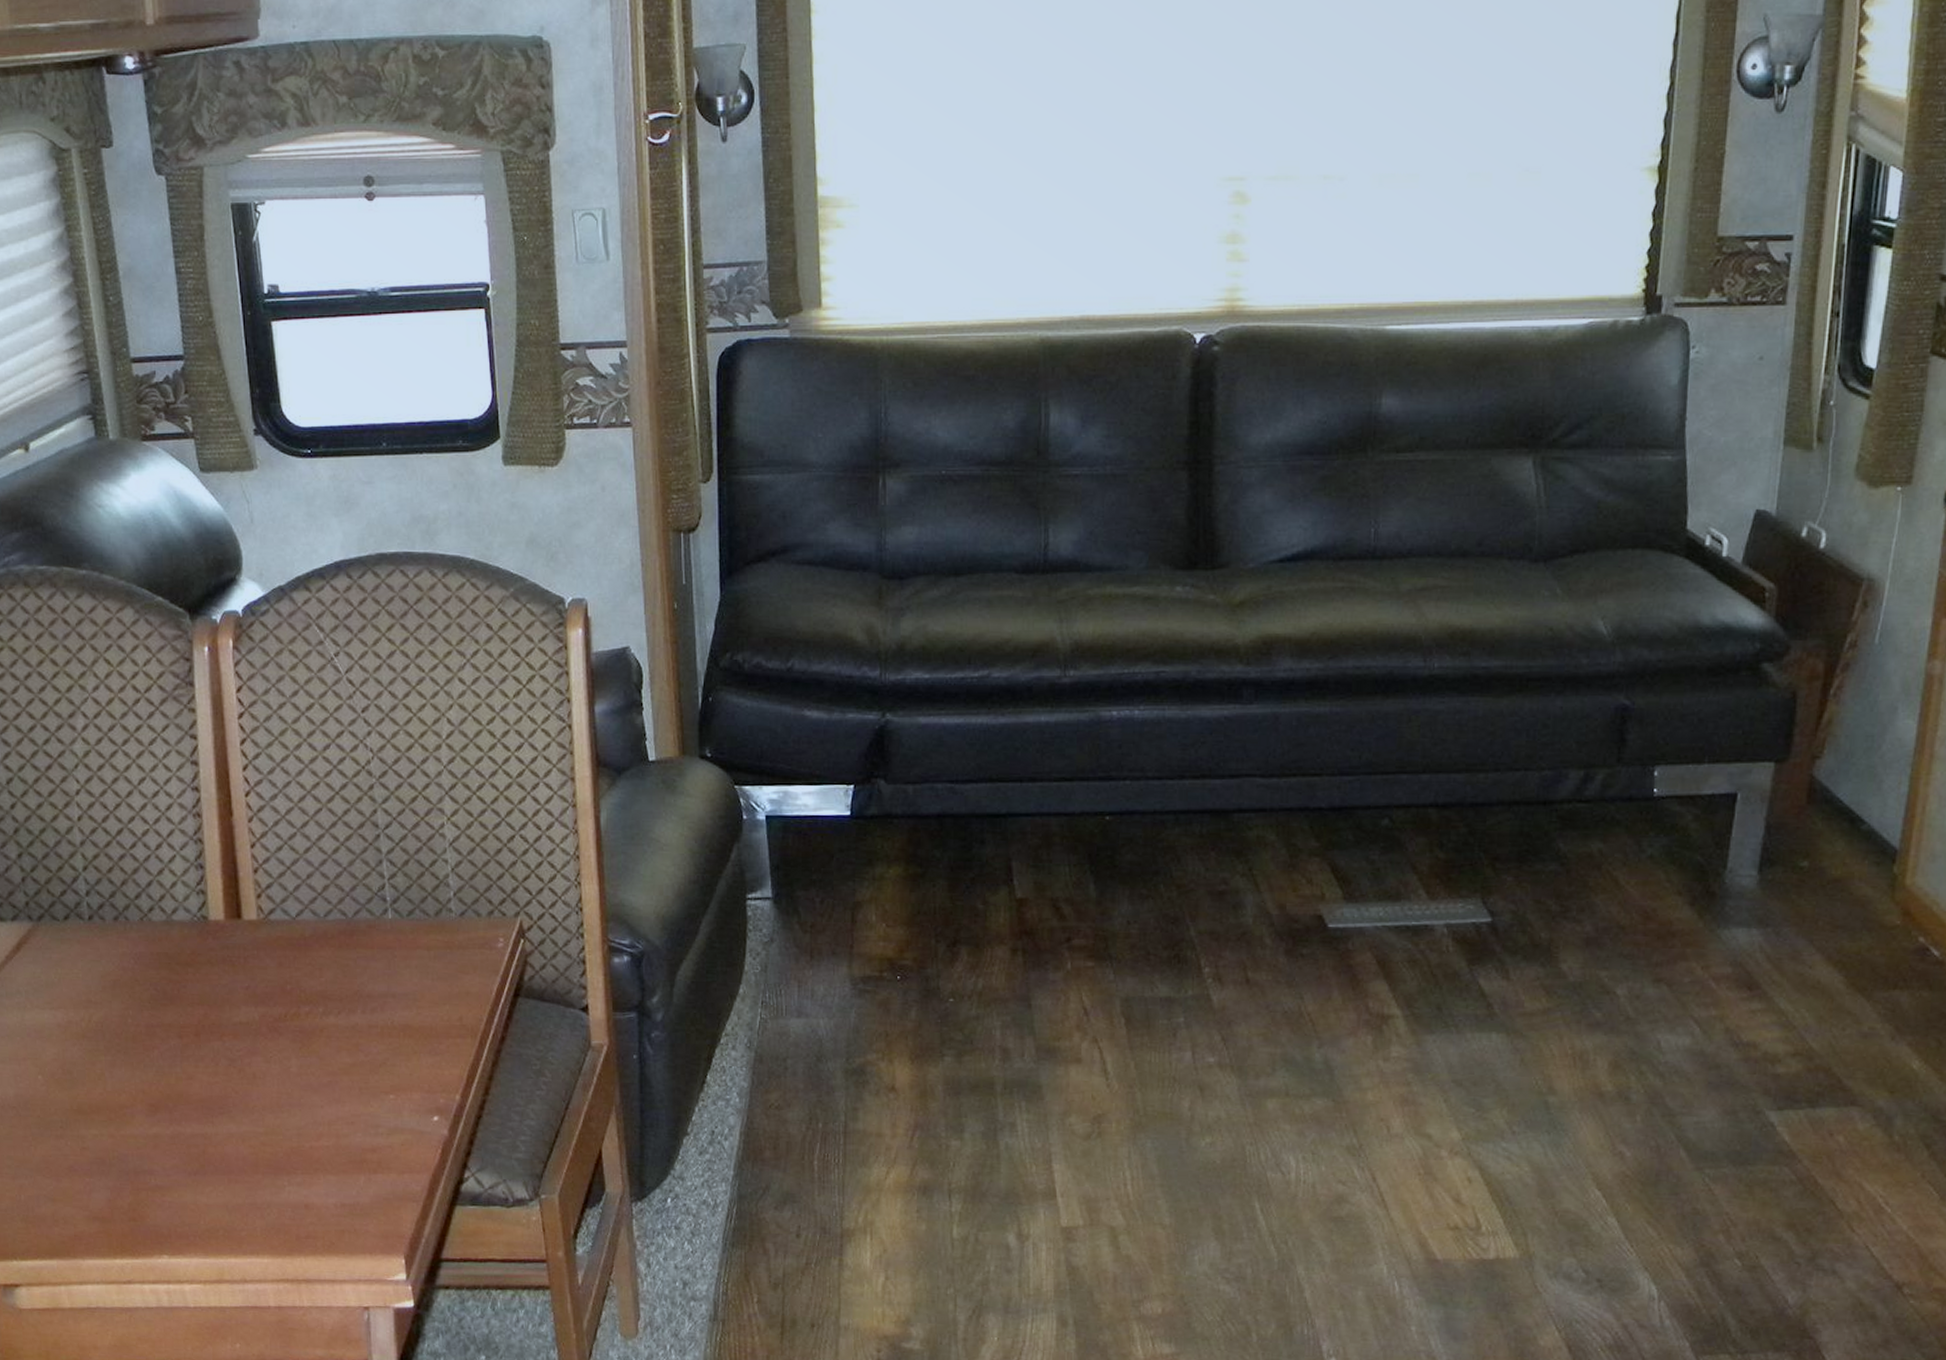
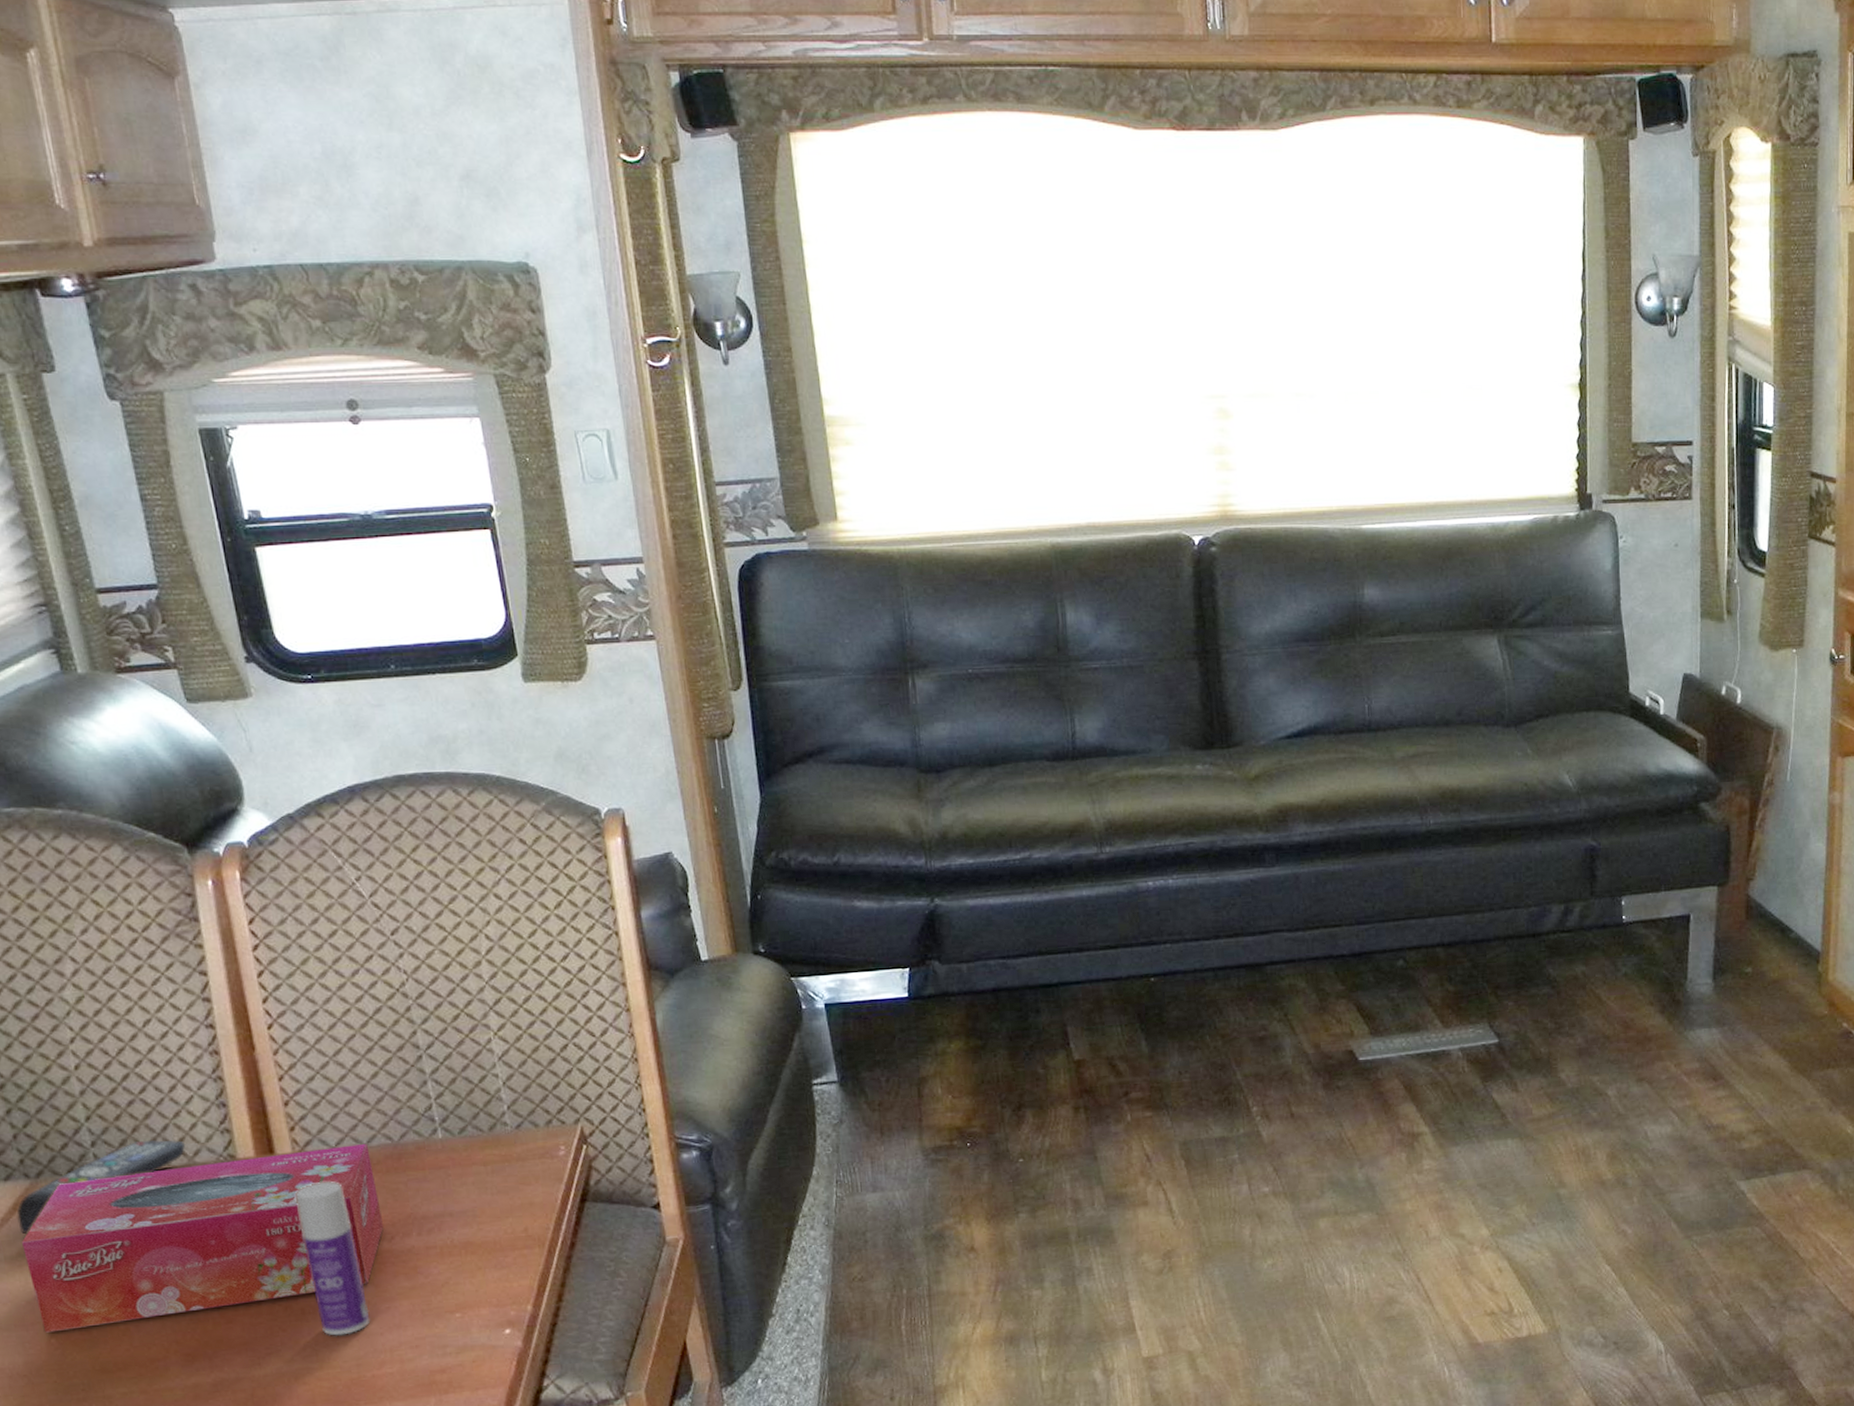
remote control: none [19,894,165,974] -> present [16,1139,186,1235]
tissue box: none [21,916,333,1069] -> present [22,1143,384,1333]
bottle: none [257,951,313,1104] -> present [295,1181,369,1336]

